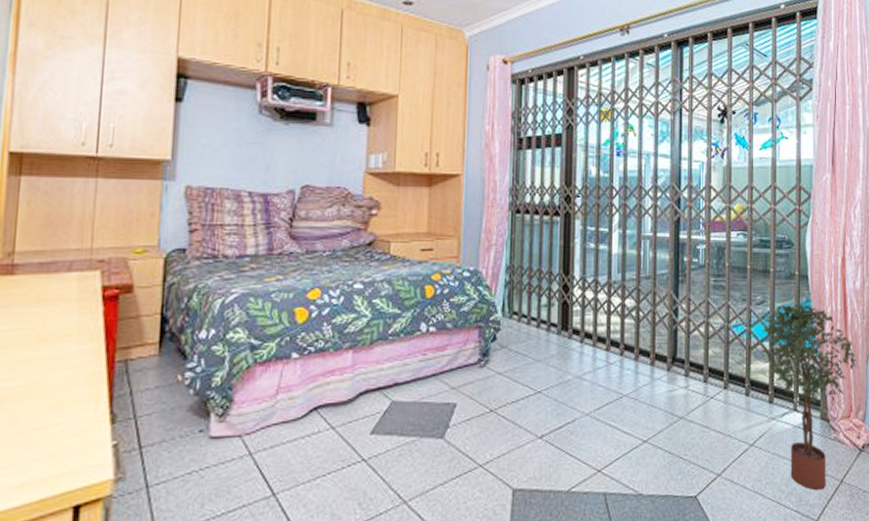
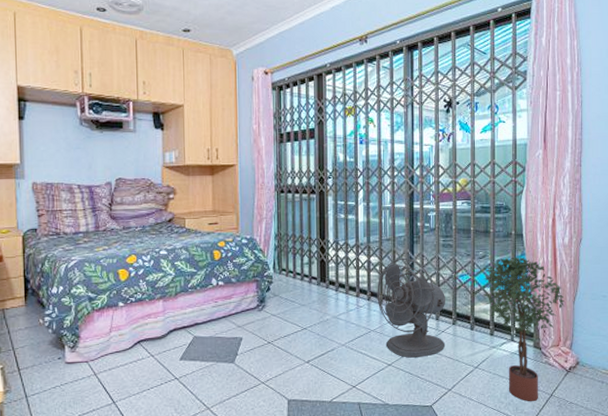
electric fan: none [630,301,717,432] -> present [376,257,446,358]

